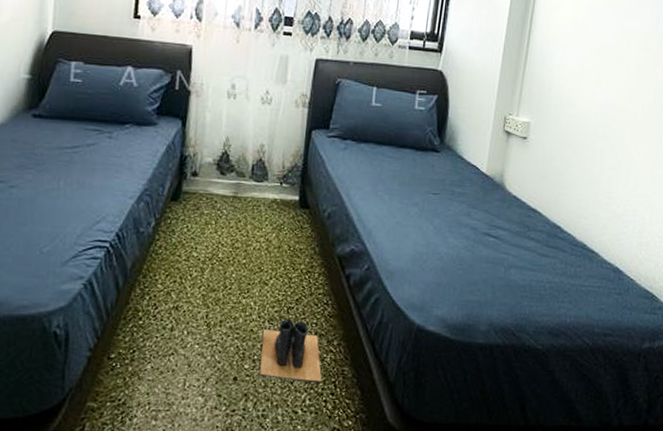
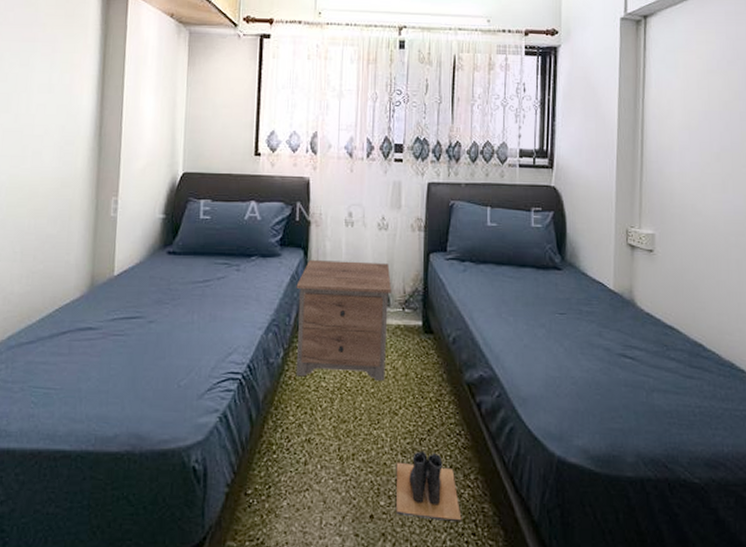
nightstand: none [166,131,271,252] -> present [295,260,391,380]

